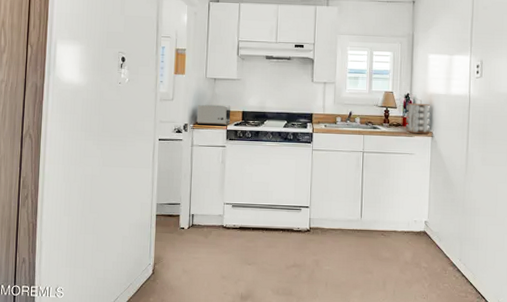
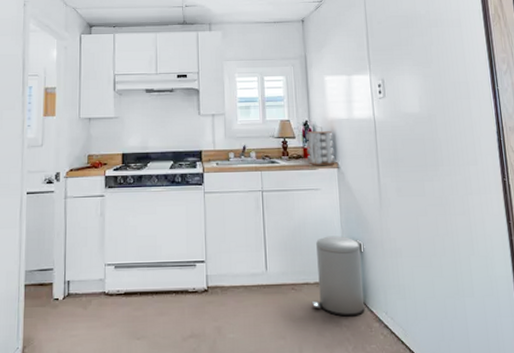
toaster: present [197,104,231,126] -> none [70,147,109,174]
pedal bin: none [397,194,447,261] -> present [311,236,365,317]

